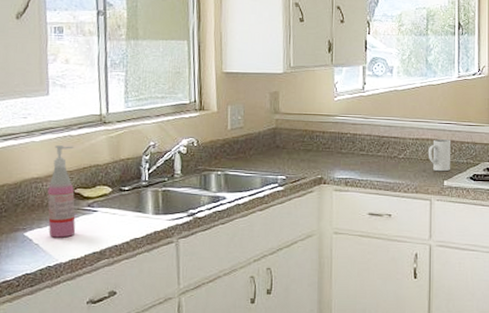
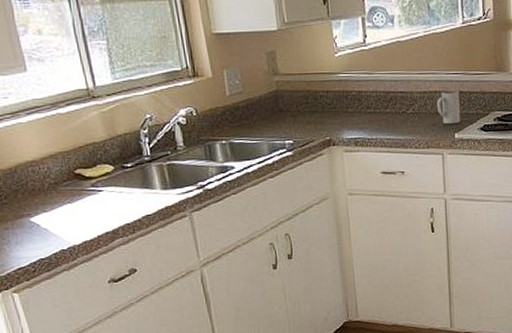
soap dispenser: present [47,145,76,238] -> none [44,124,84,221]

